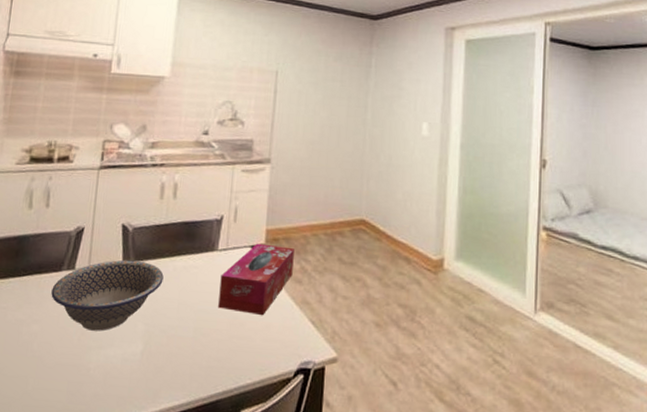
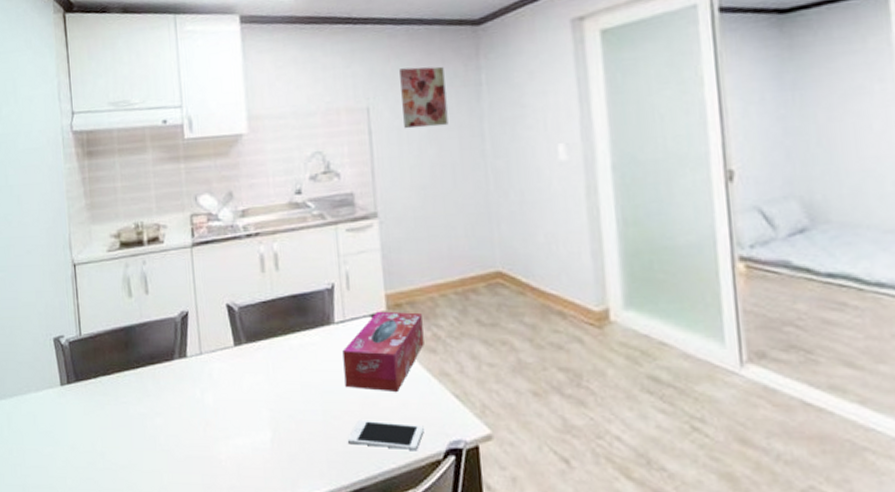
bowl: present [51,260,164,331] -> none [167,342,281,421]
cell phone: none [212,338,281,368] -> present [348,419,424,450]
wall art: none [304,44,343,95] -> present [399,66,448,129]

